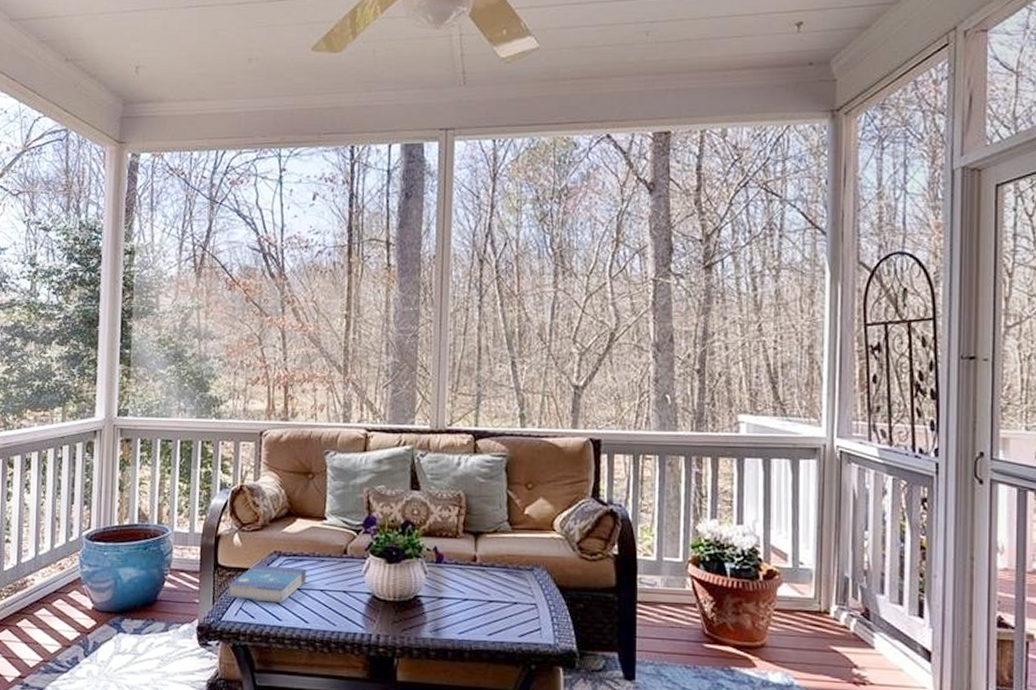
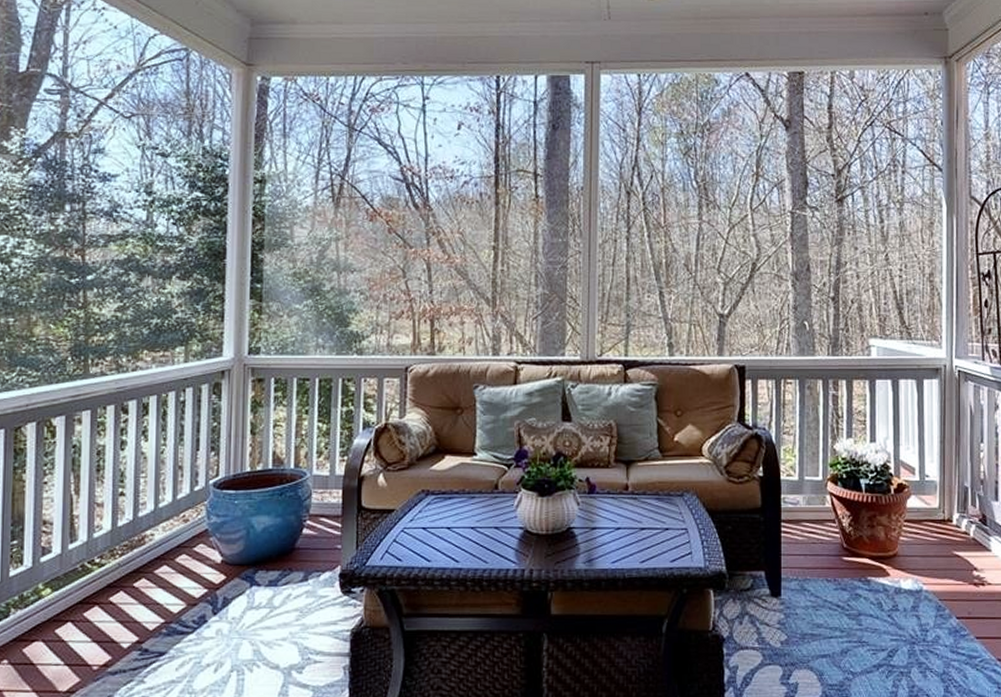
book: present [228,565,306,603] -> none [373,505,456,543]

